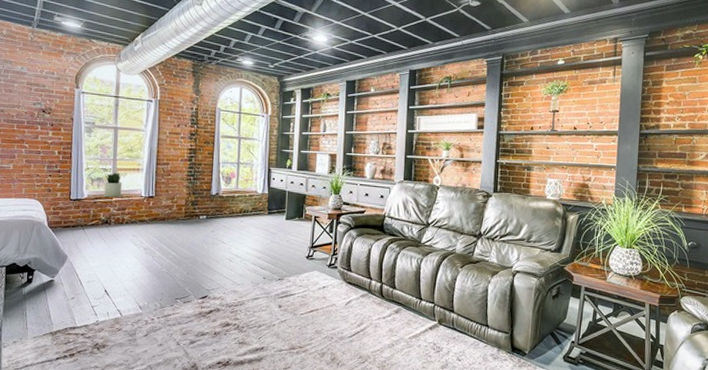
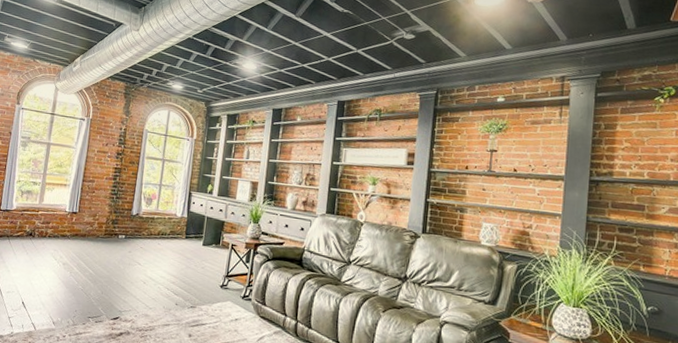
planter: present [103,172,123,198] -> none [30,186,50,212]

